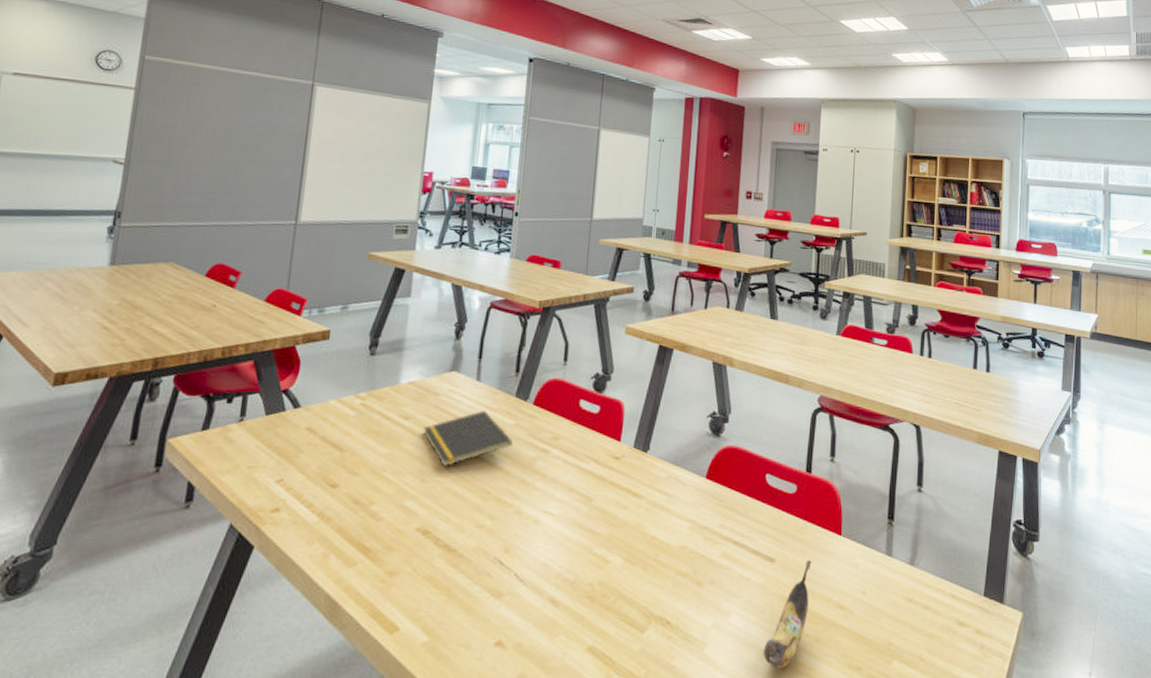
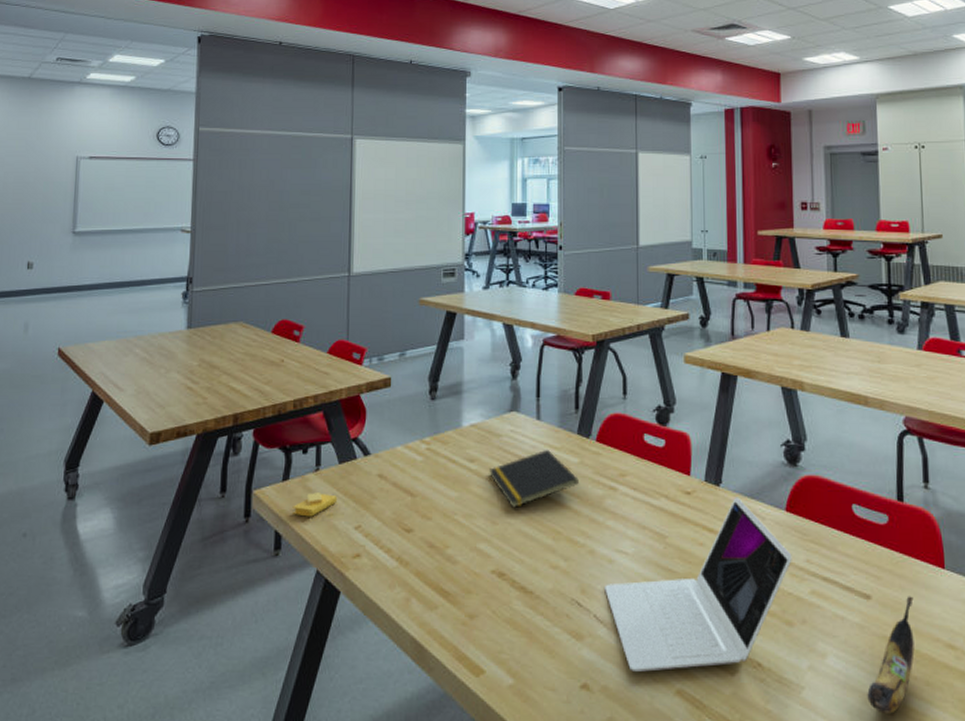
sticky notes: none [209,444,261,469] -> present [292,493,338,517]
laptop: none [527,463,708,630] -> present [605,497,792,673]

